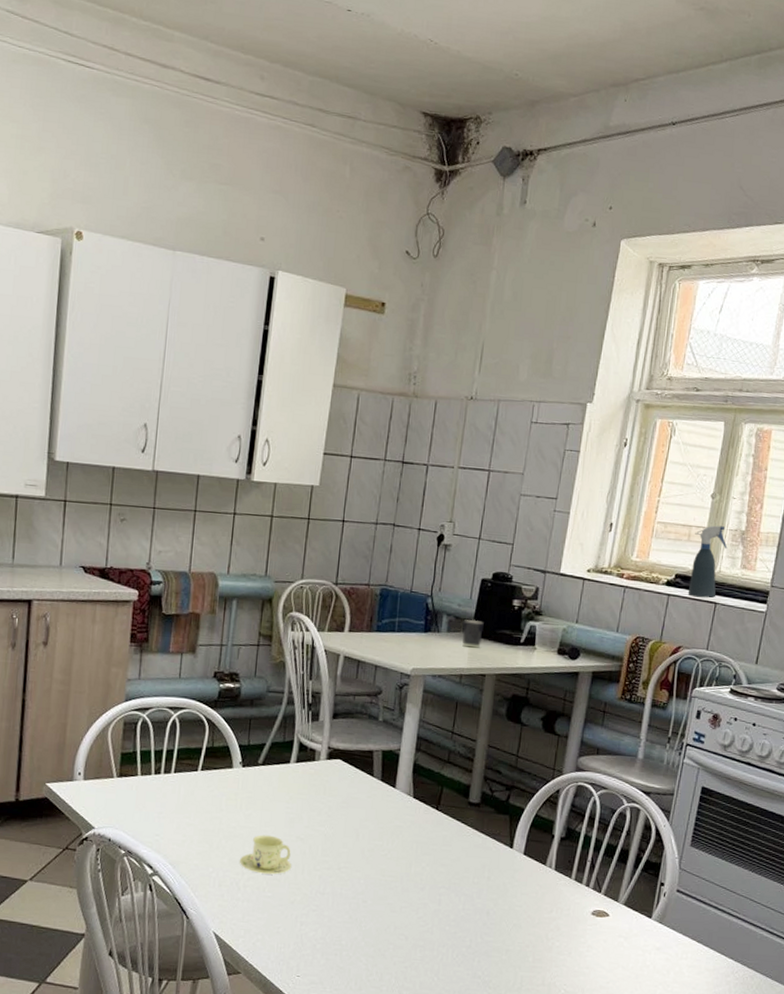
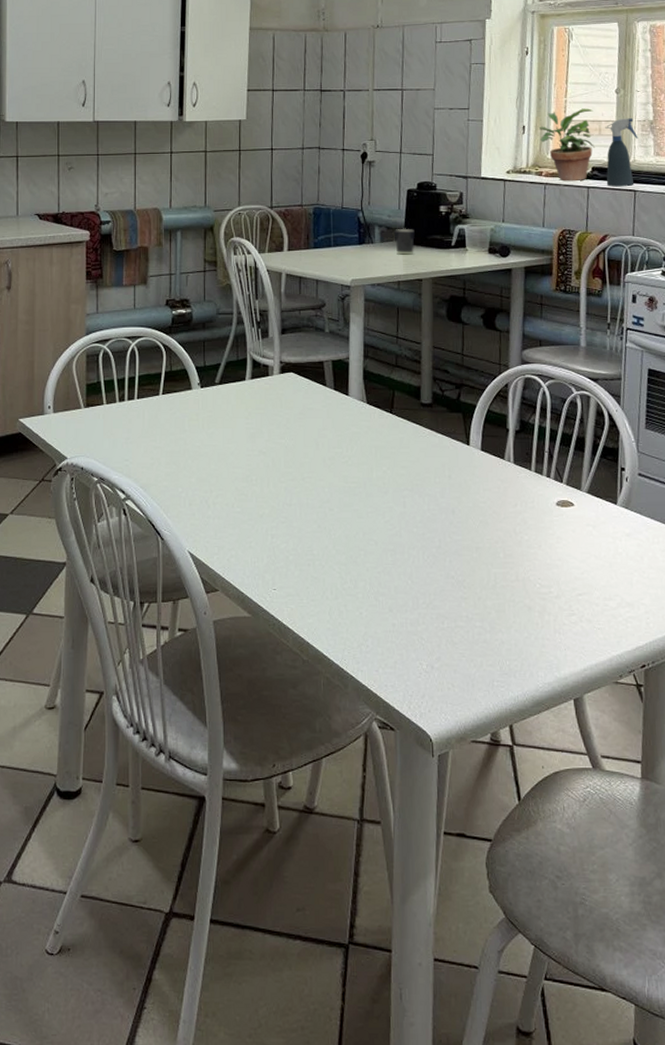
cup and saucer: present [240,835,292,875] -> none [207,452,258,490]
potted plant: none [626,510,686,588] -> present [540,108,596,182]

